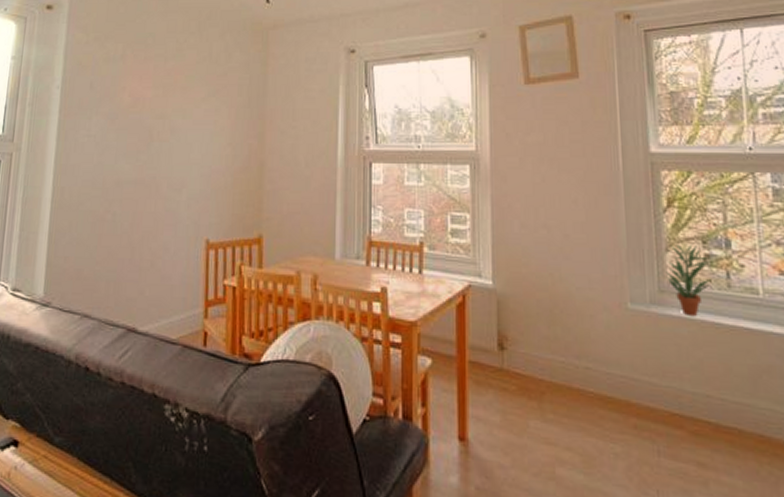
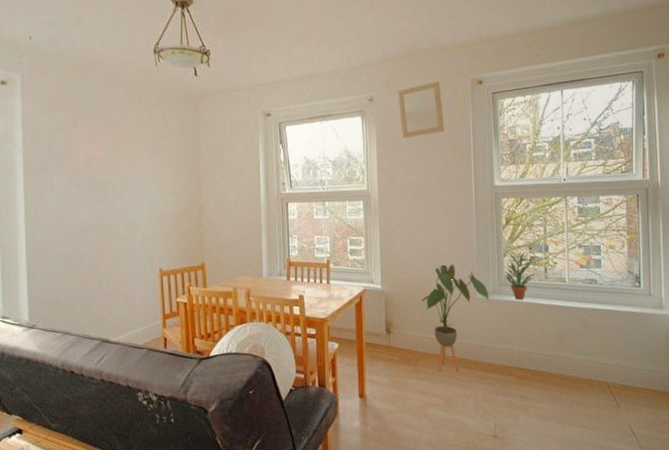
house plant: none [548,257,646,414] -> present [421,264,490,372]

